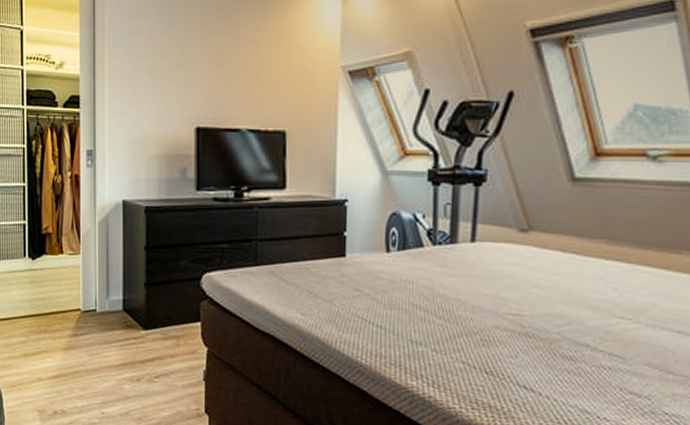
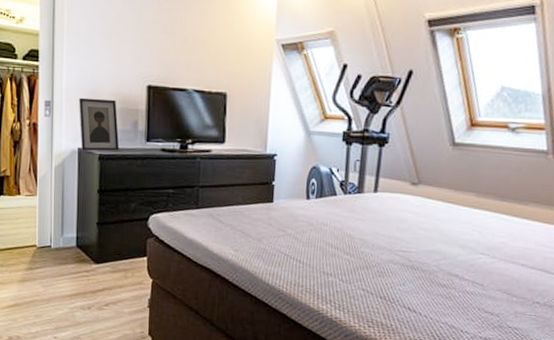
picture frame: none [123,144,167,204] -> present [79,97,119,152]

